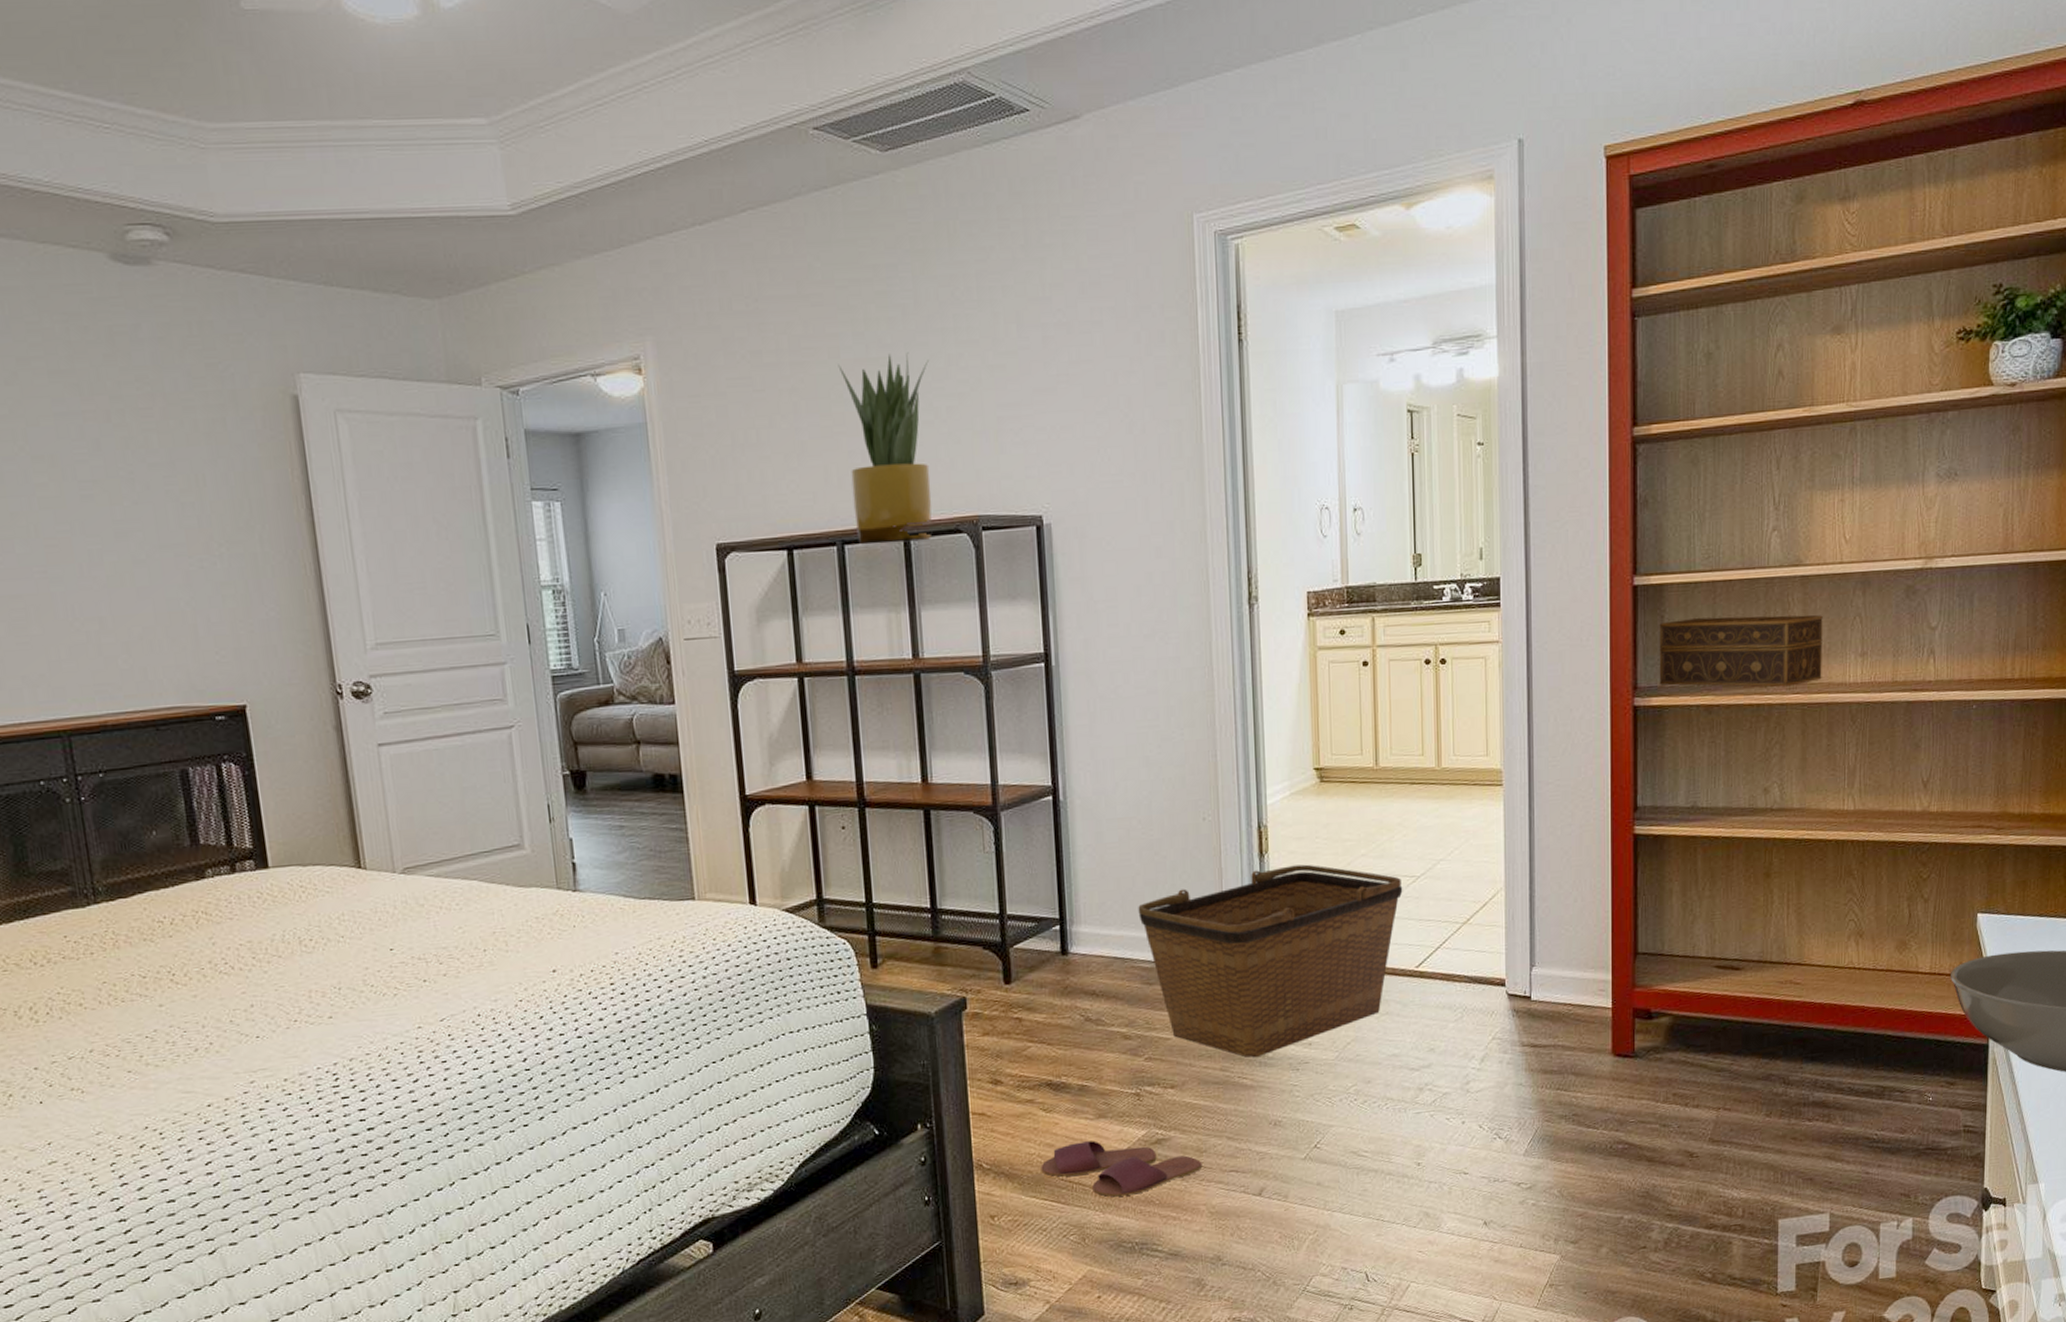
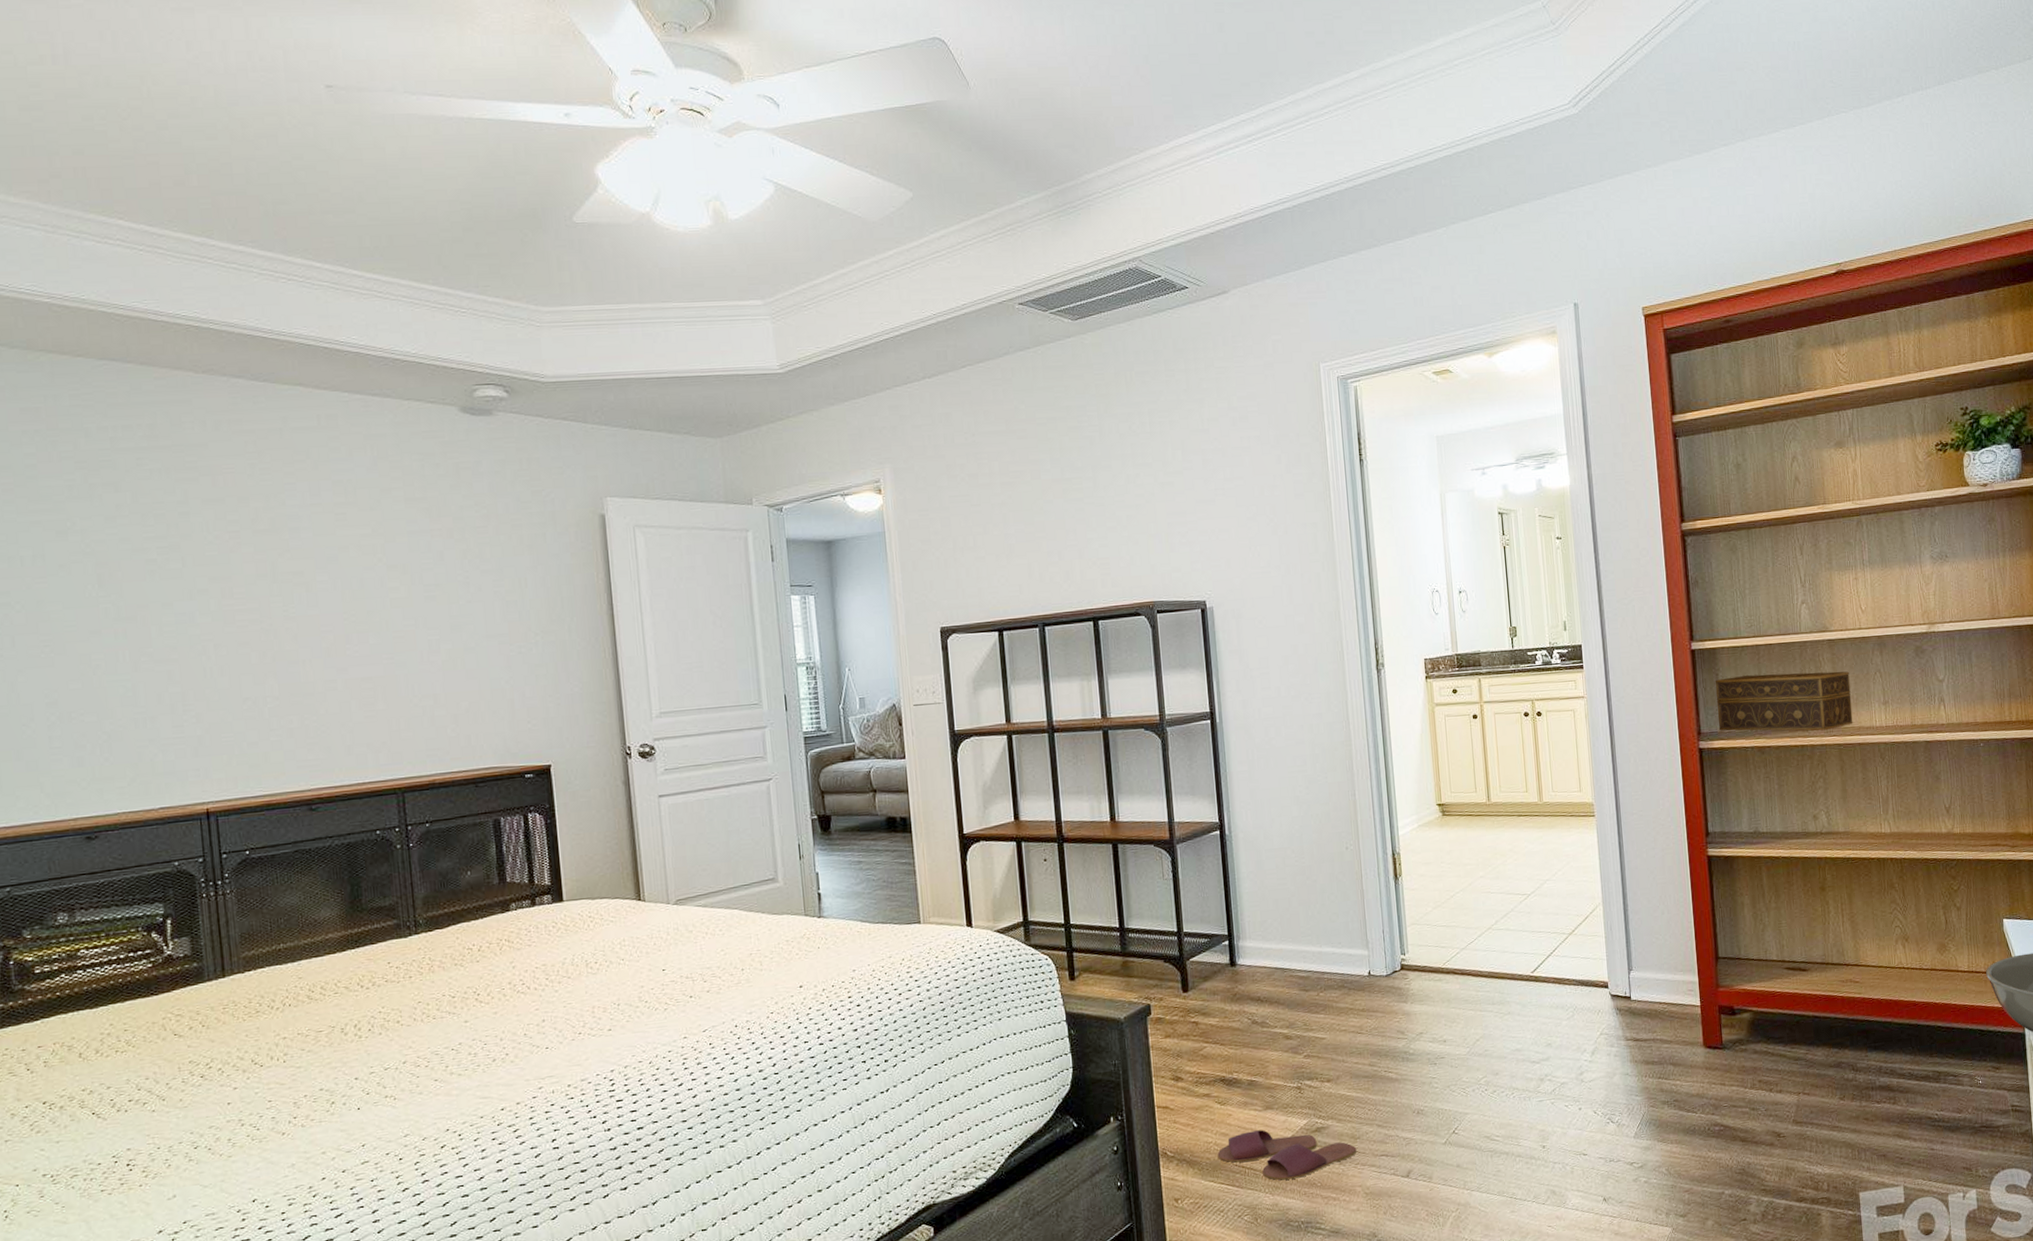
planter: present [838,352,932,545] -> none [1039,473,1116,627]
bicycle basket: present [1138,864,1403,1057] -> none [1294,885,1517,1054]

